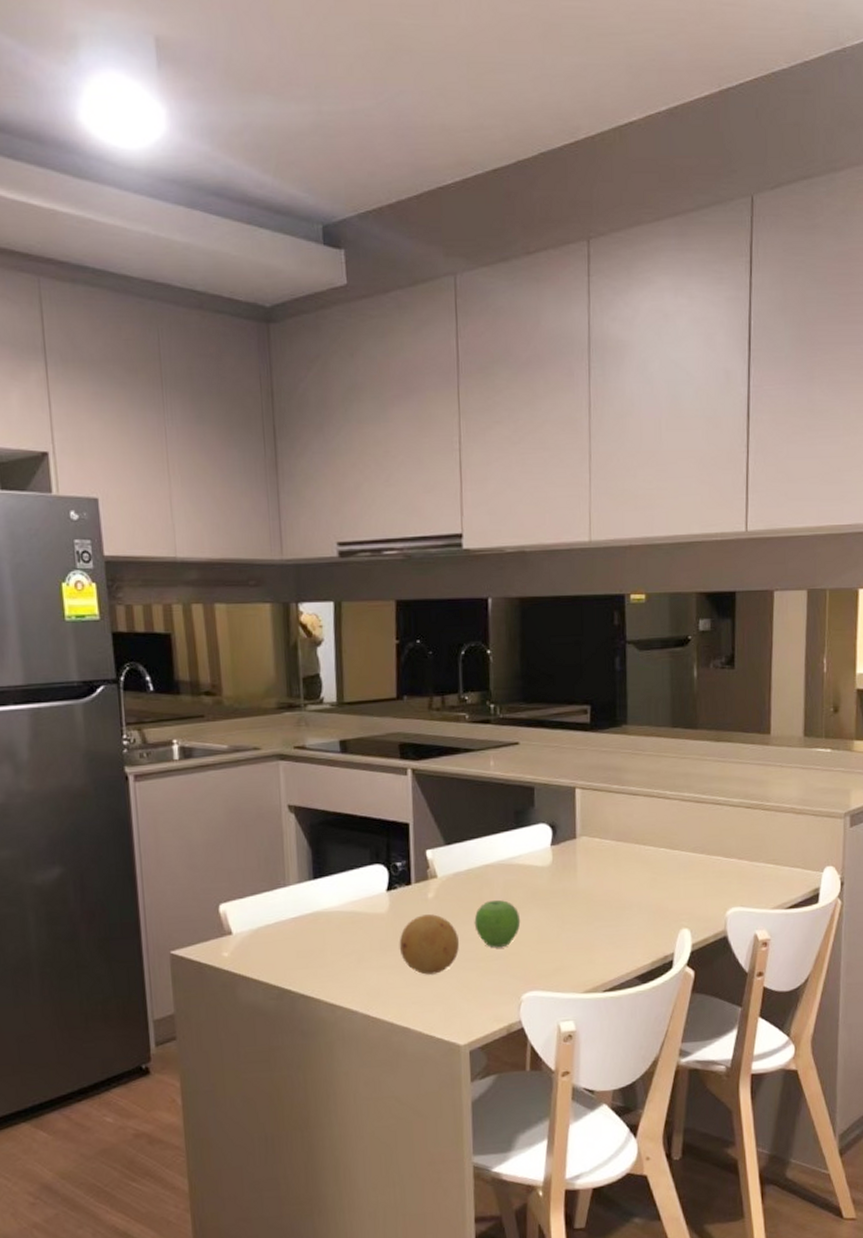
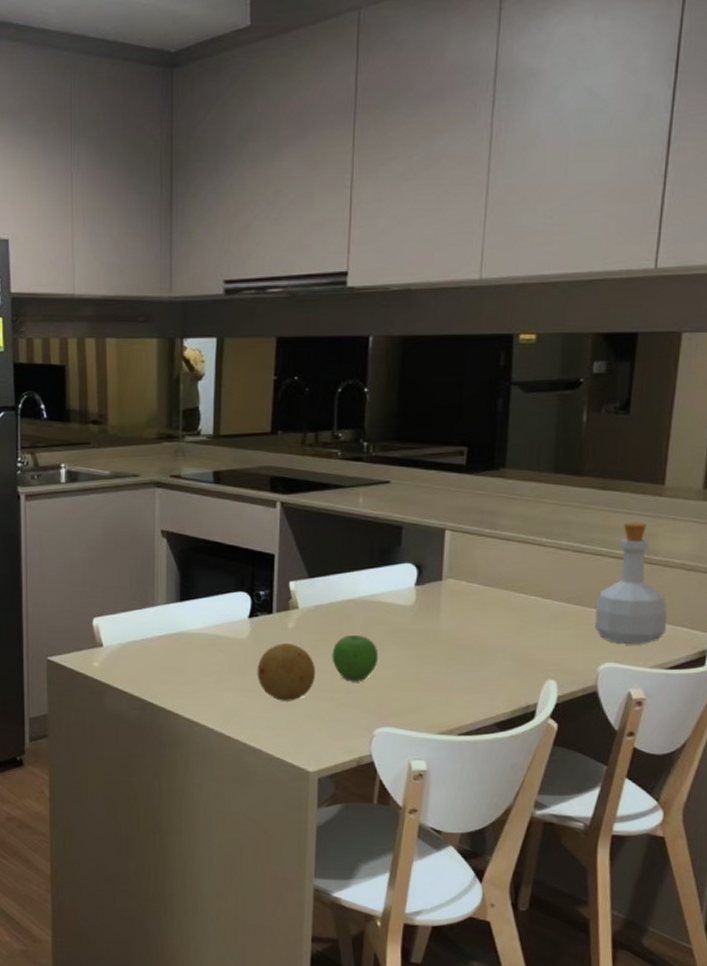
bottle: none [719,770,783,889] -> present [594,522,668,645]

